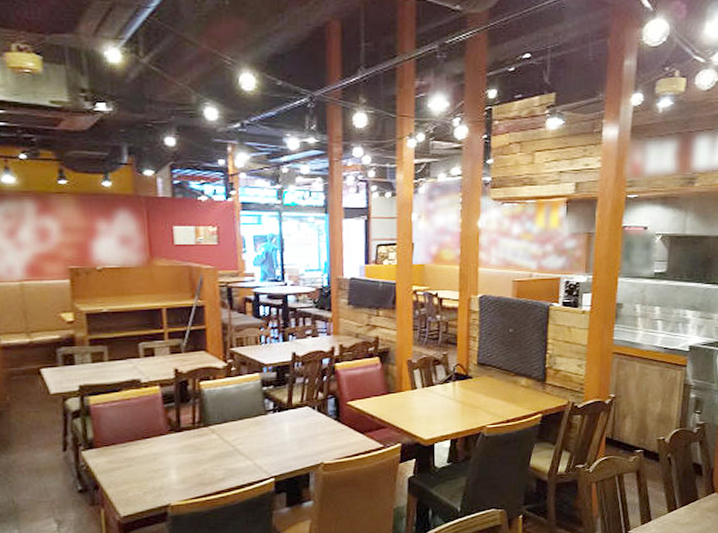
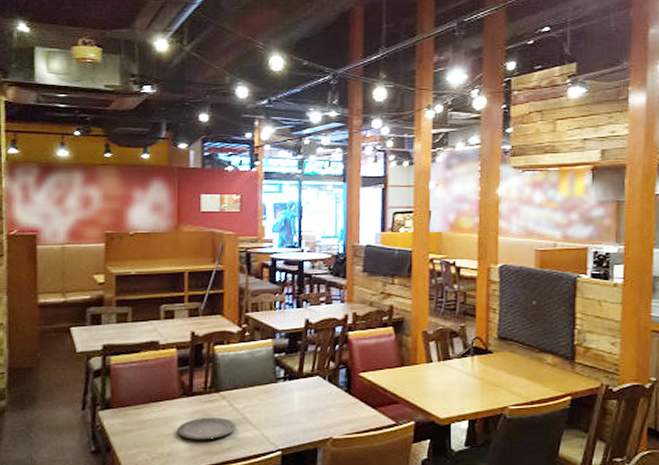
plate: none [168,450,228,473] -> present [178,417,237,440]

